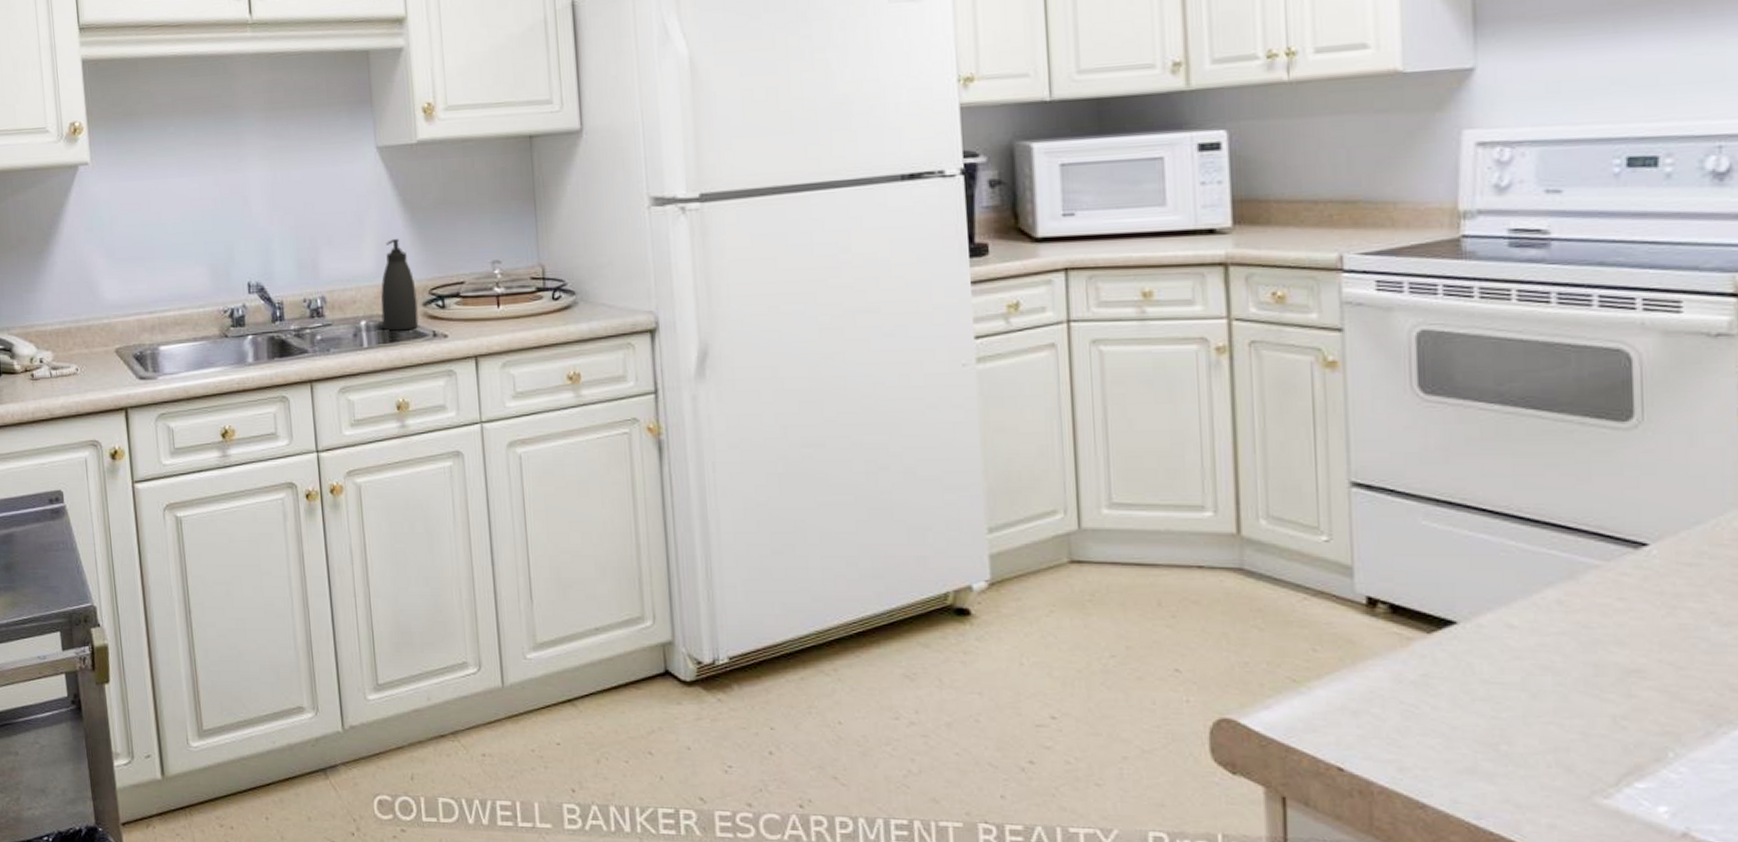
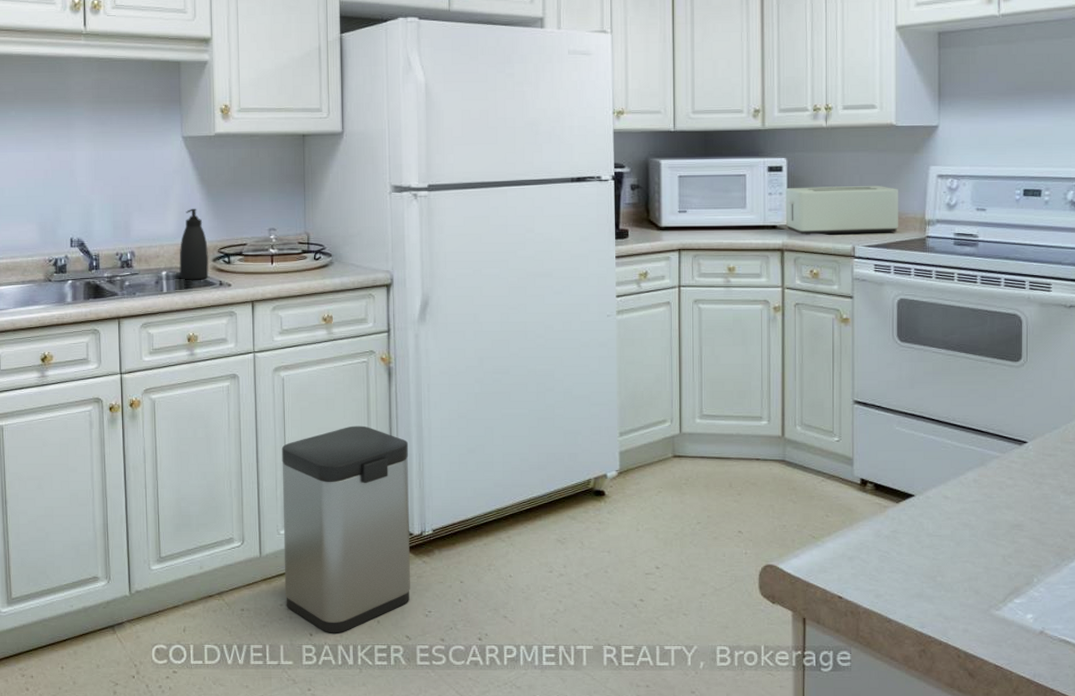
pedal bin: none [522,518,702,791] -> present [281,425,410,633]
toaster: none [1226,162,1415,241] -> present [785,185,899,235]

